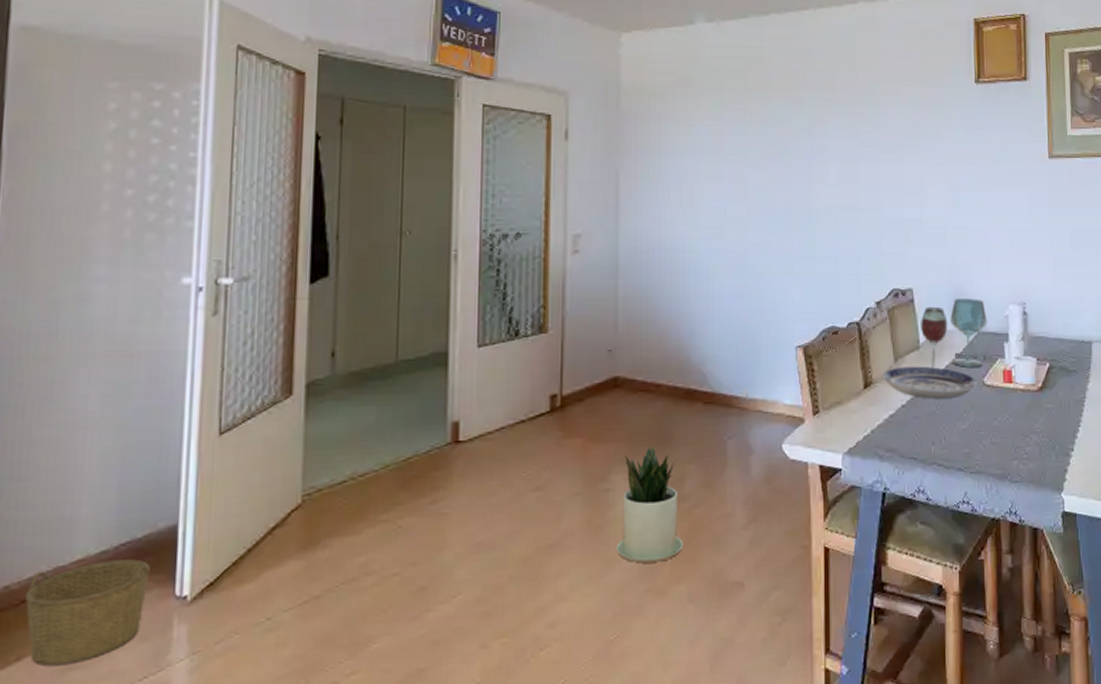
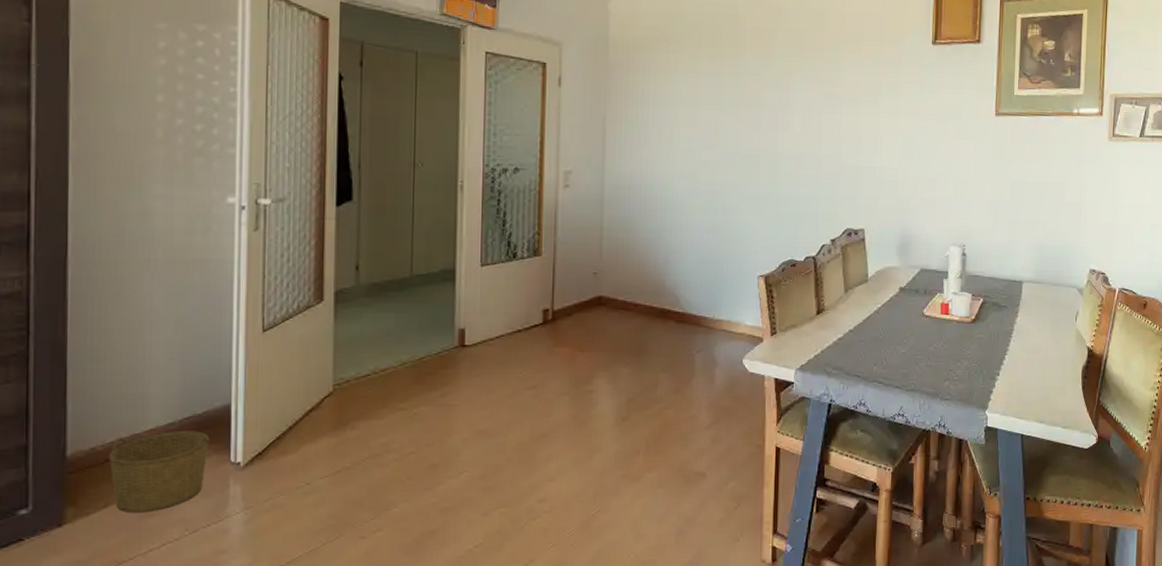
planter: present [616,446,683,563] -> none [598,356,655,453]
plate: present [882,366,978,399] -> none [833,297,918,326]
wineglass: present [921,306,948,368] -> none [870,245,894,299]
wine glass: present [950,298,988,367] -> none [897,239,930,300]

